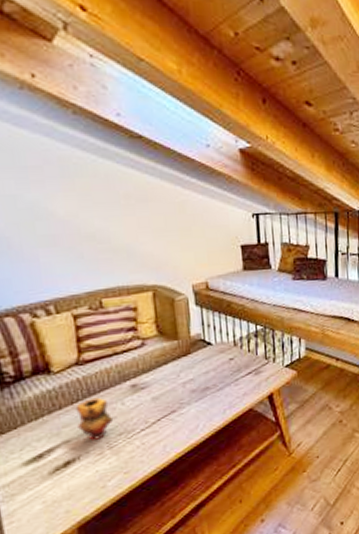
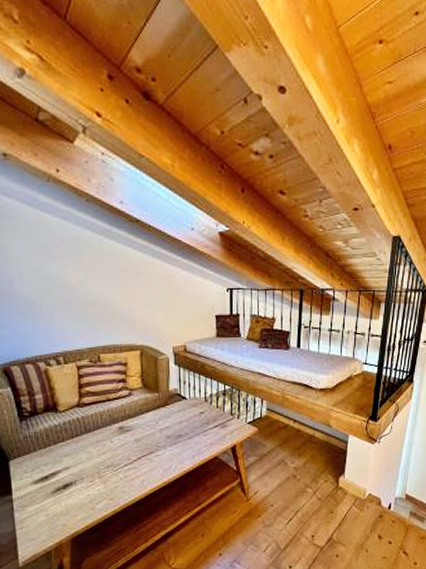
teapot: present [75,397,114,440] -> none [75,434,104,469]

